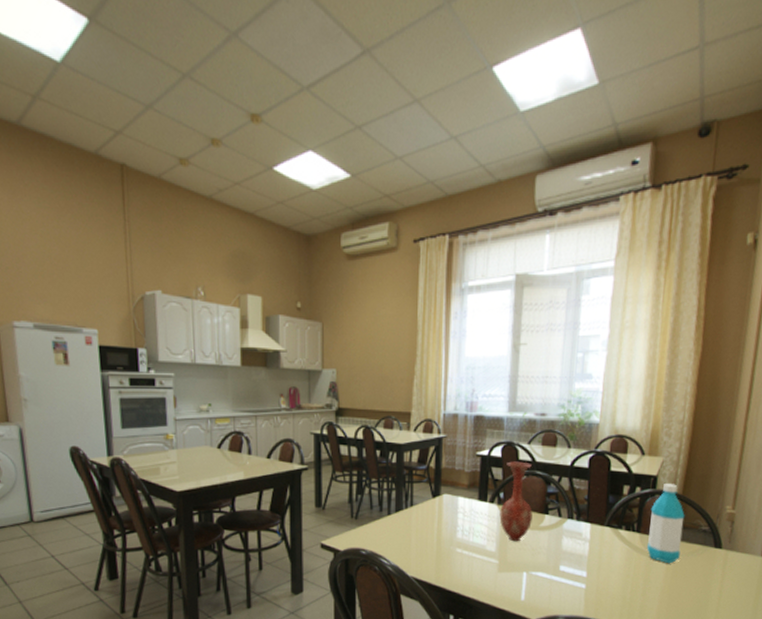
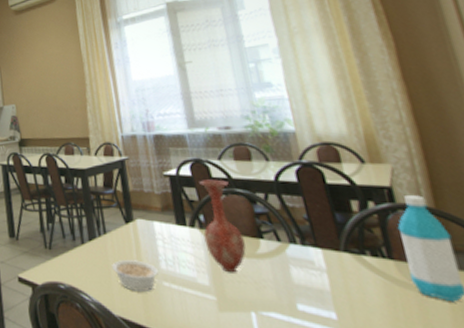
legume: none [413,529,454,556] -> present [112,259,158,291]

